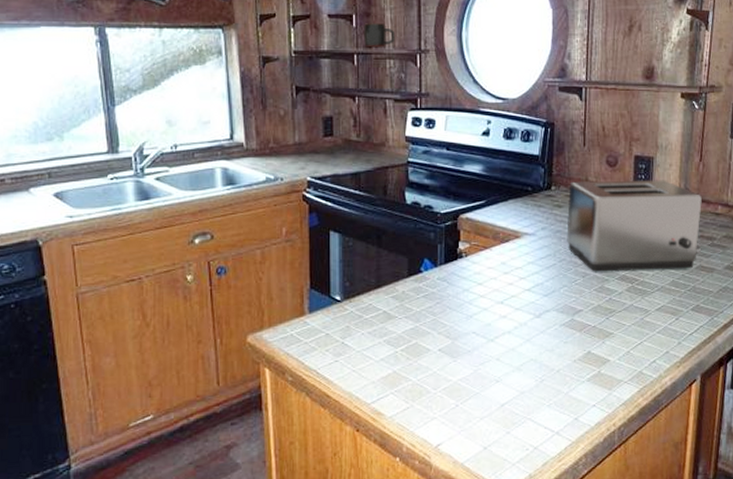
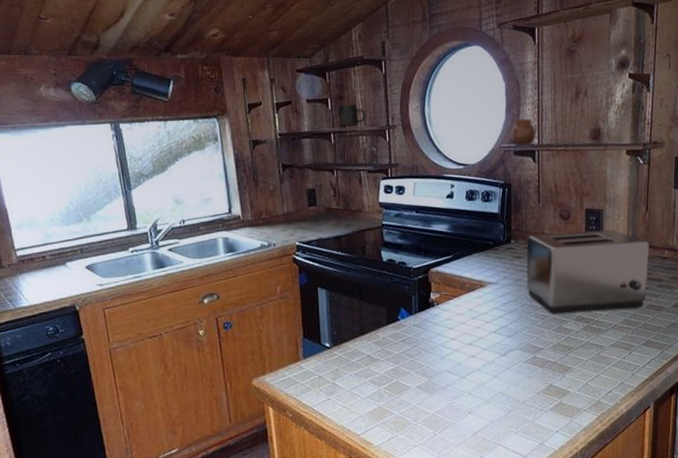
jar: none [557,51,585,81] -> present [511,118,537,146]

